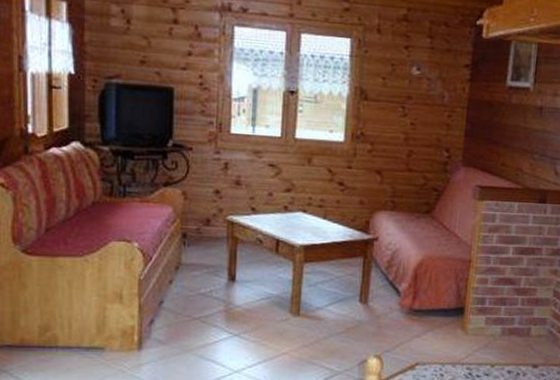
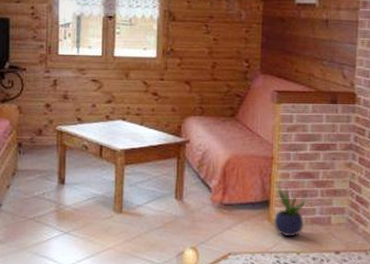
potted plant: none [466,290,508,348] -> present [273,185,309,237]

